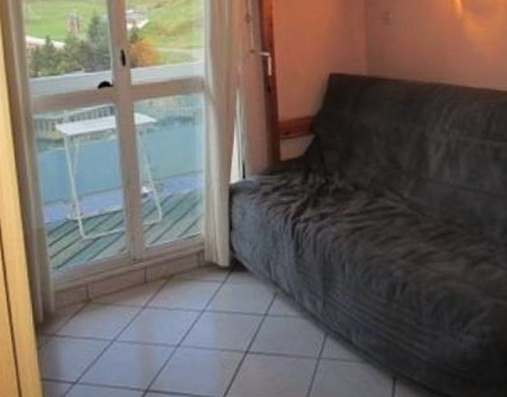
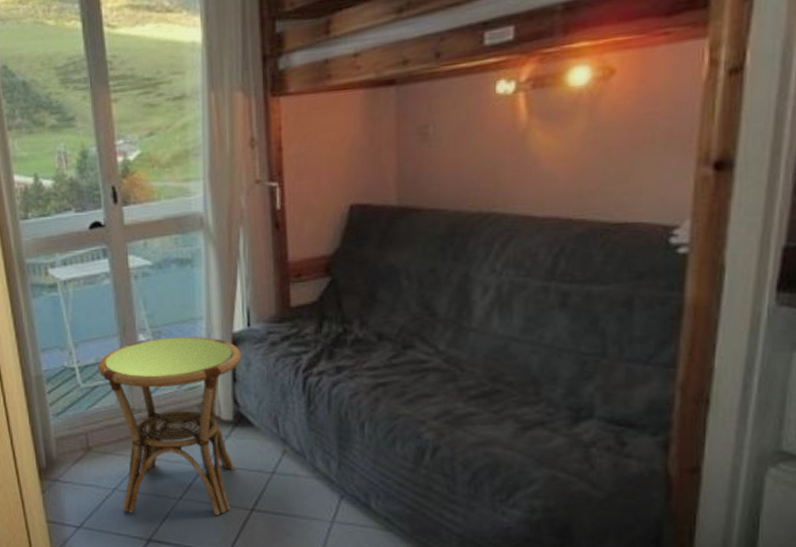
side table: none [101,188,237,364] -> present [98,337,242,516]

